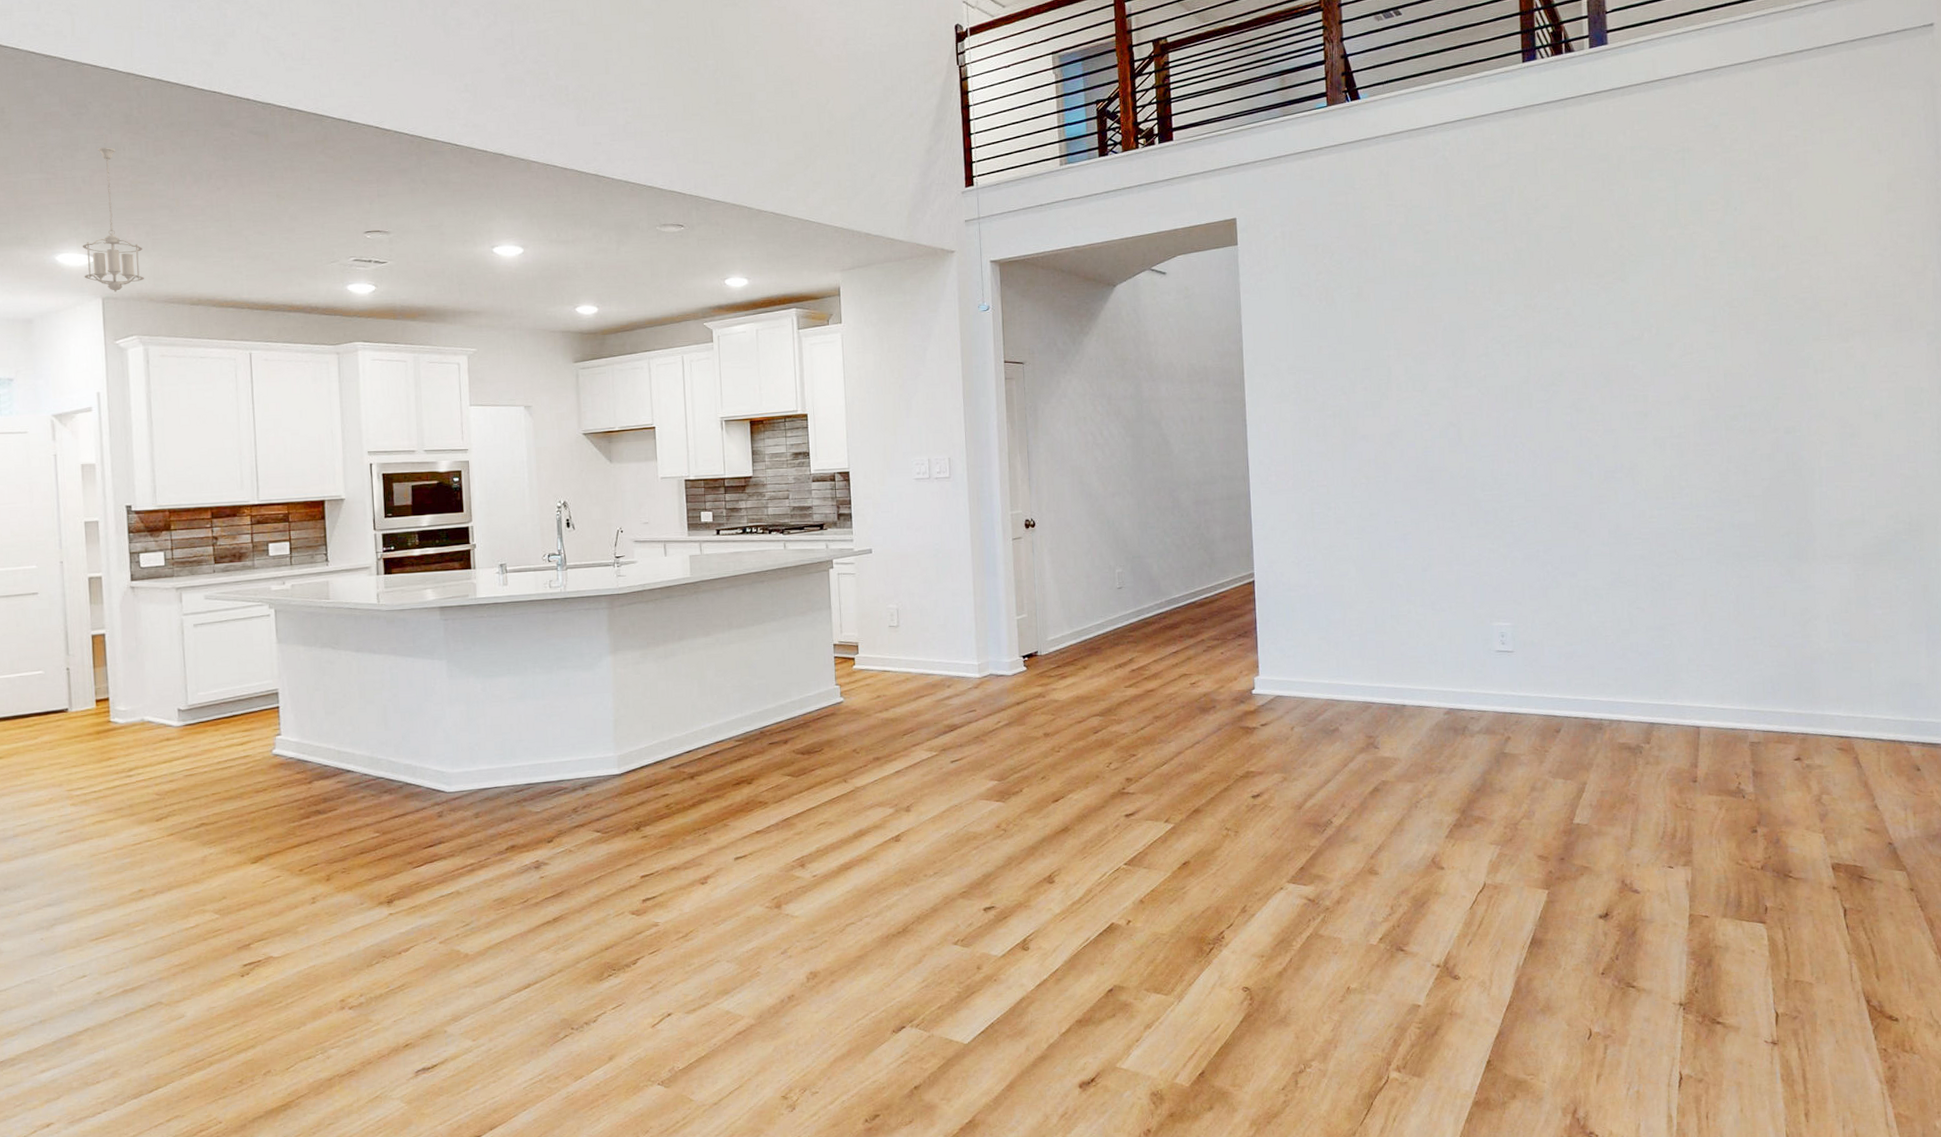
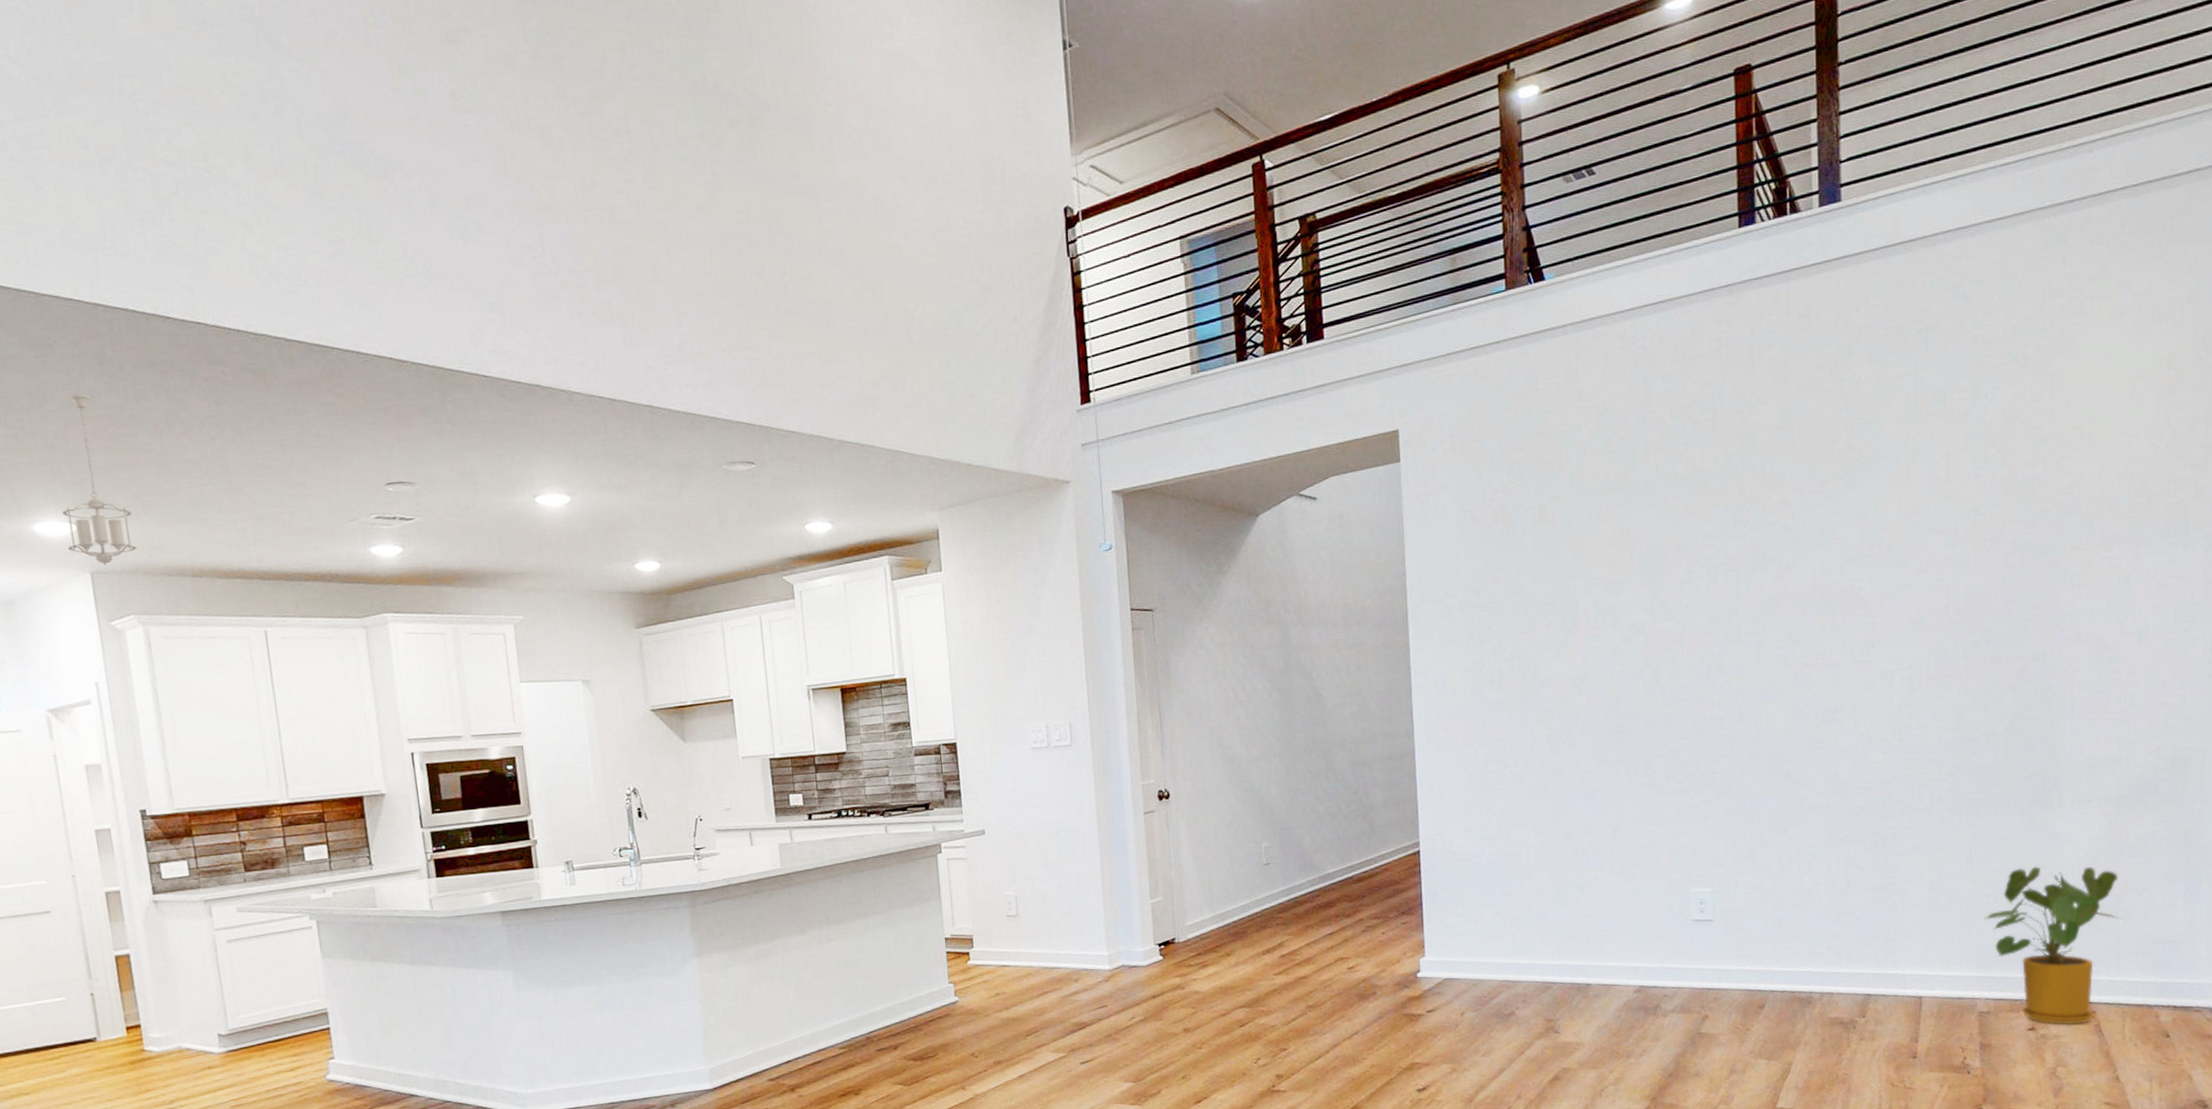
house plant: none [1751,613,1876,757] -> present [1984,866,2125,1025]

